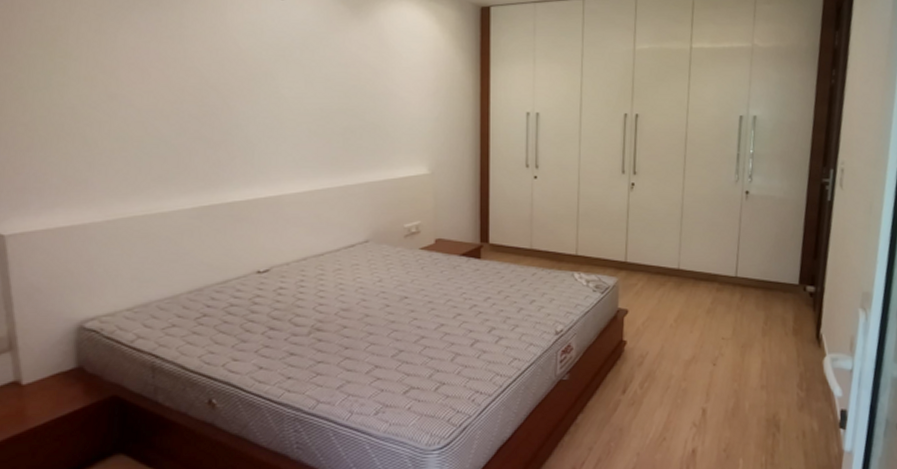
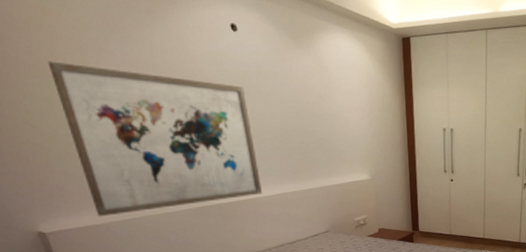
wall art: none [58,30,290,216] -> present [47,61,263,217]

